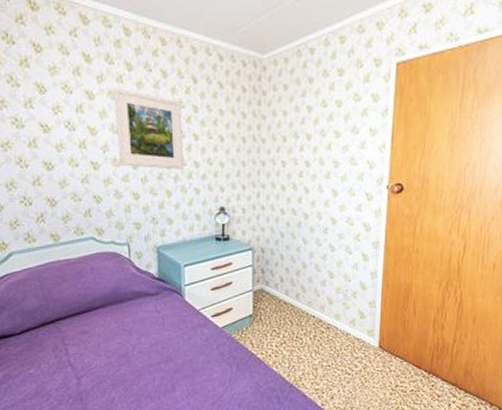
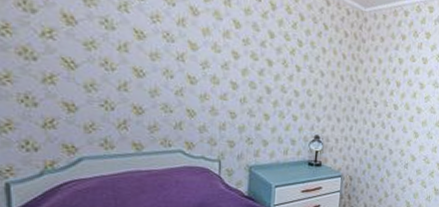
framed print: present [113,88,184,170] -> none [218,9,287,96]

